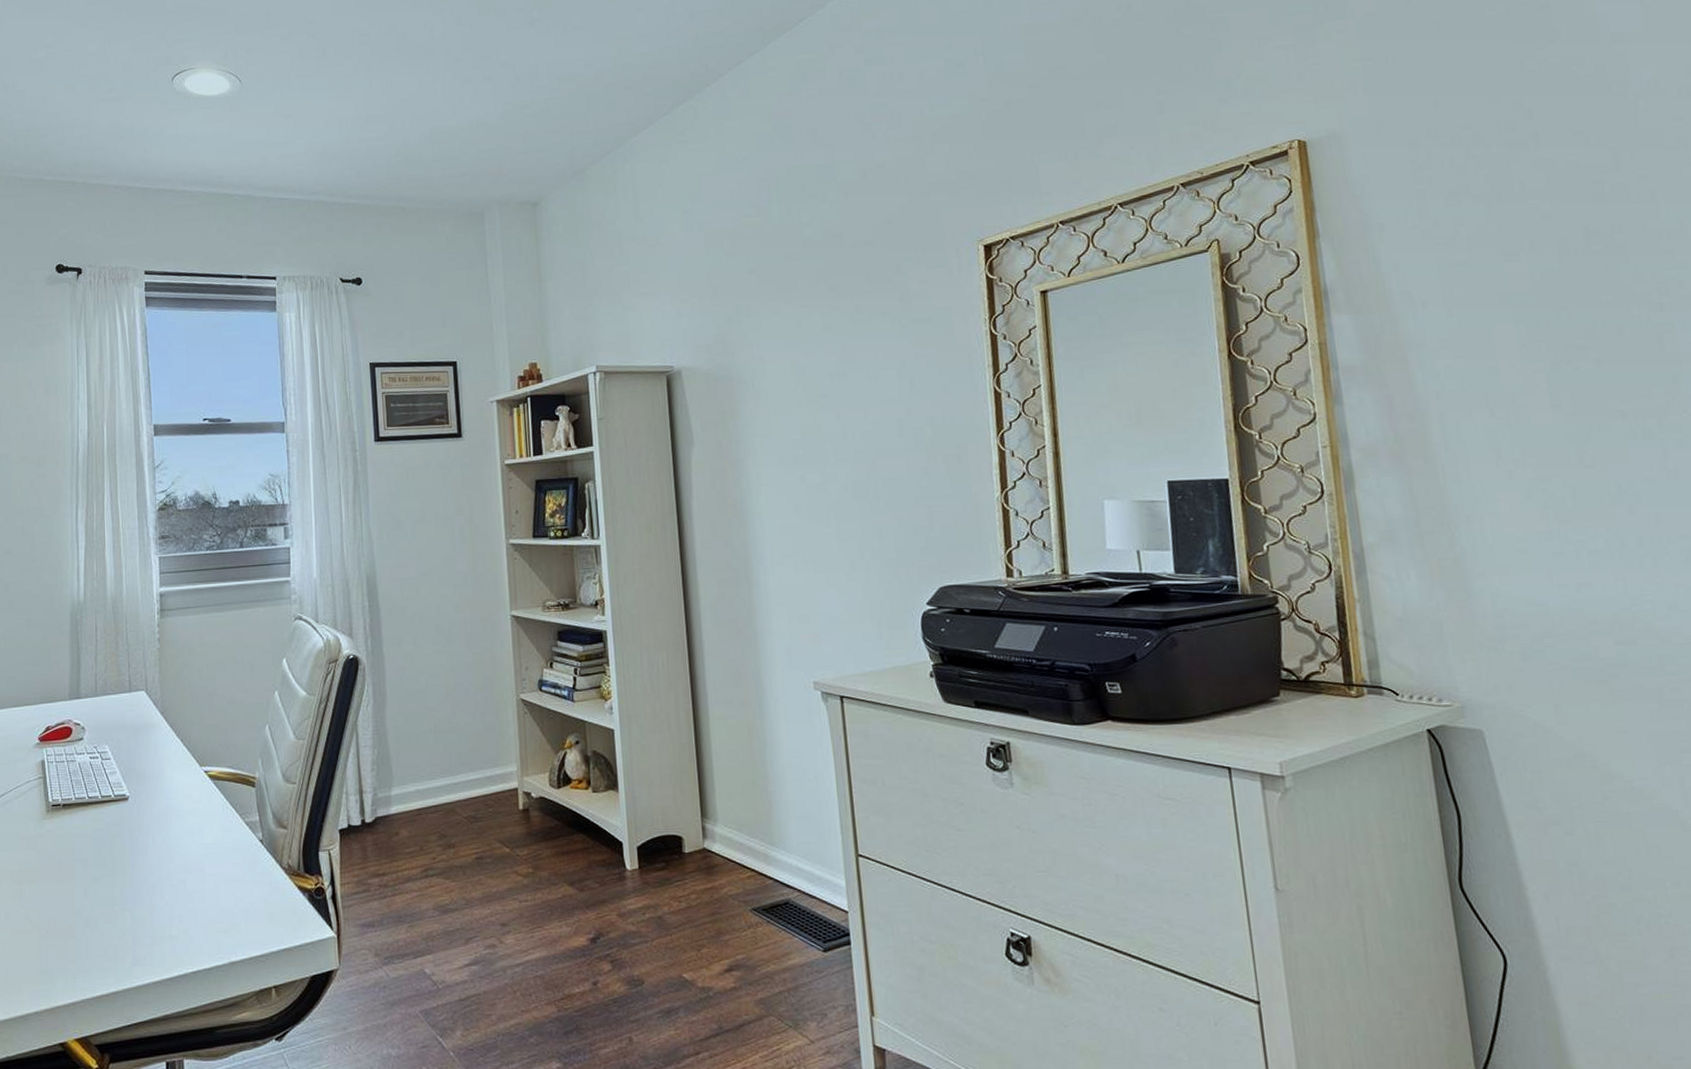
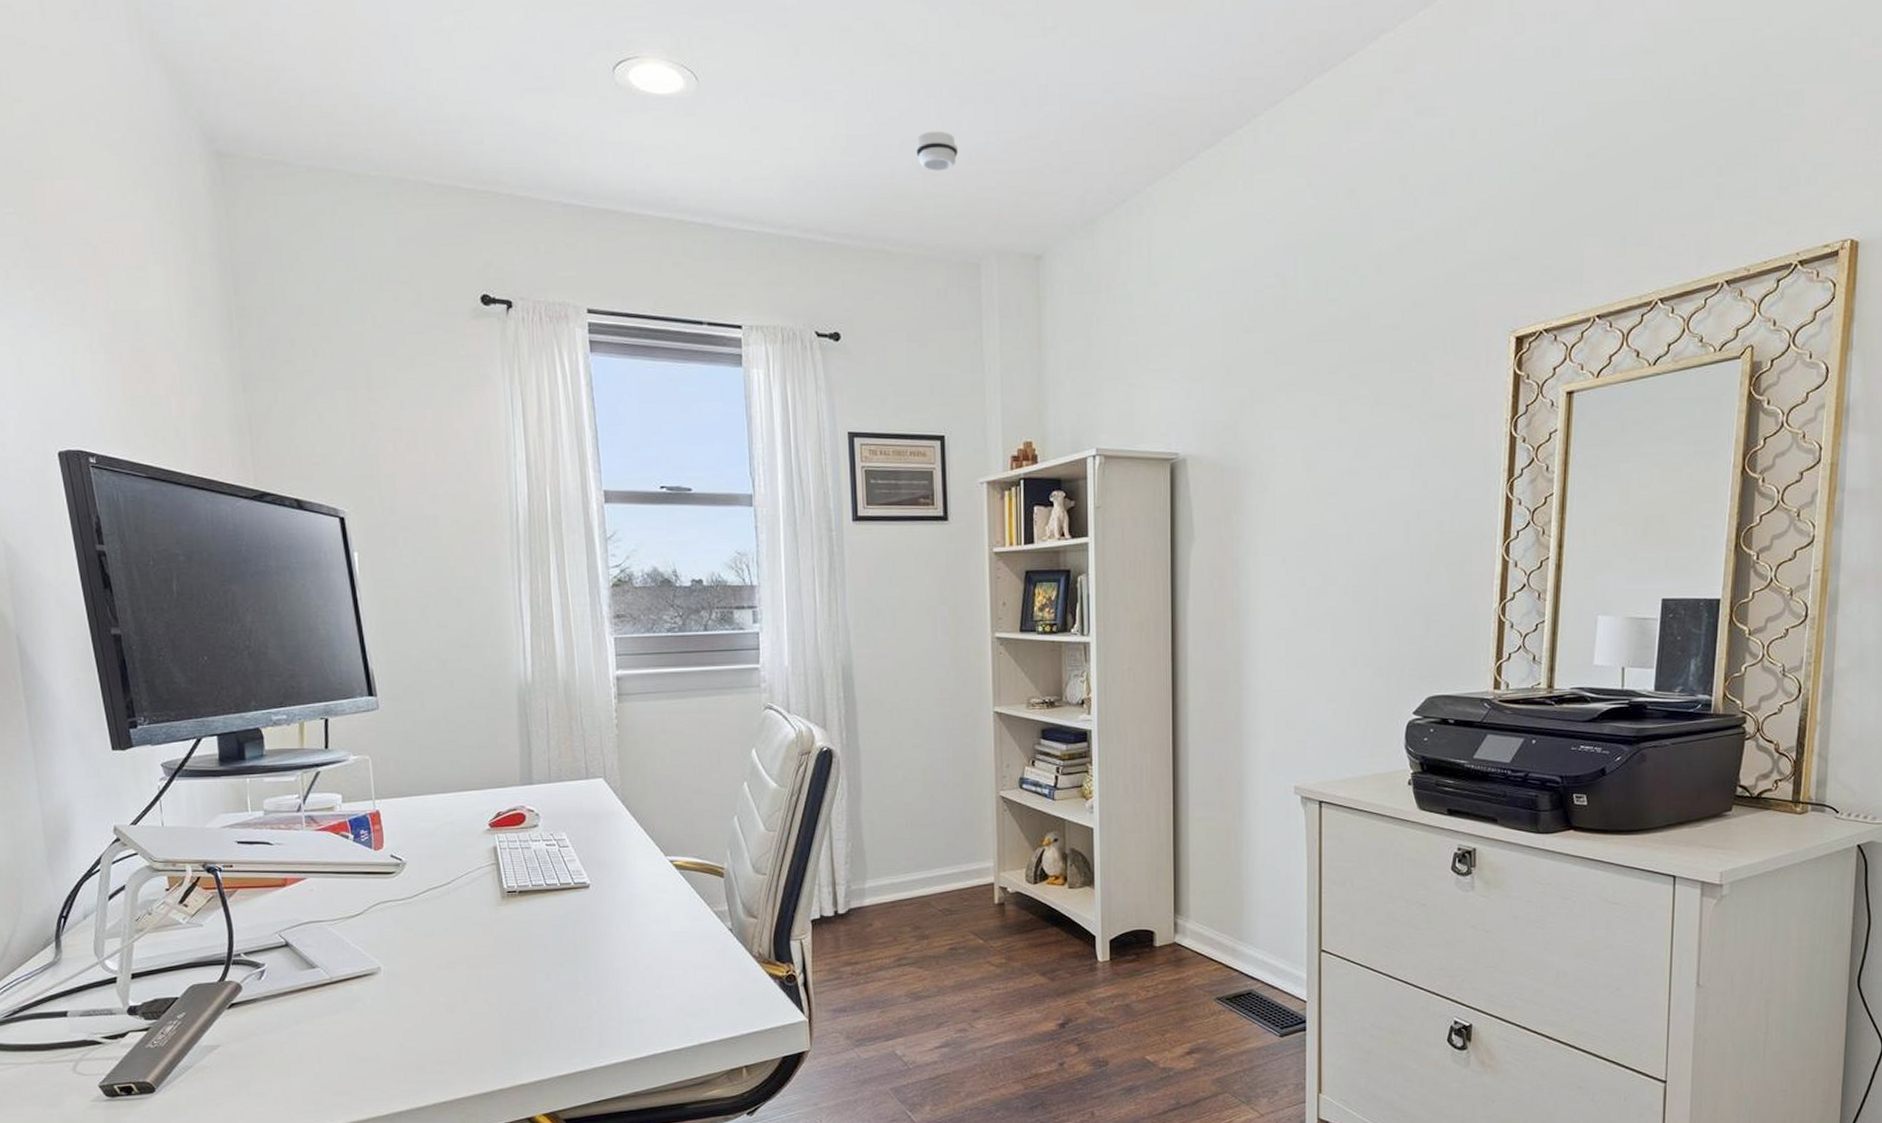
smoke detector: none [425,107,461,140] -> present [916,131,958,171]

